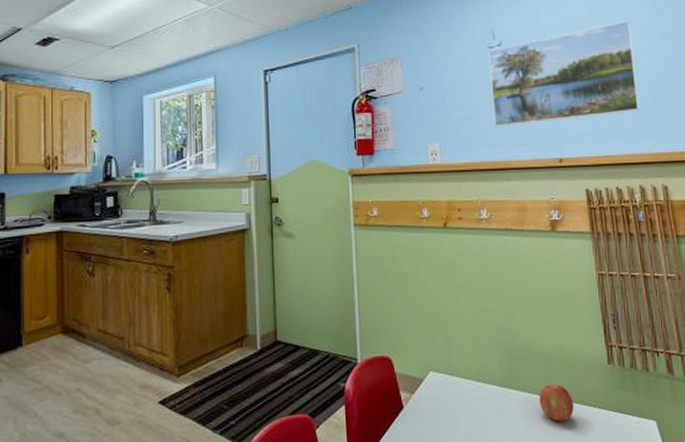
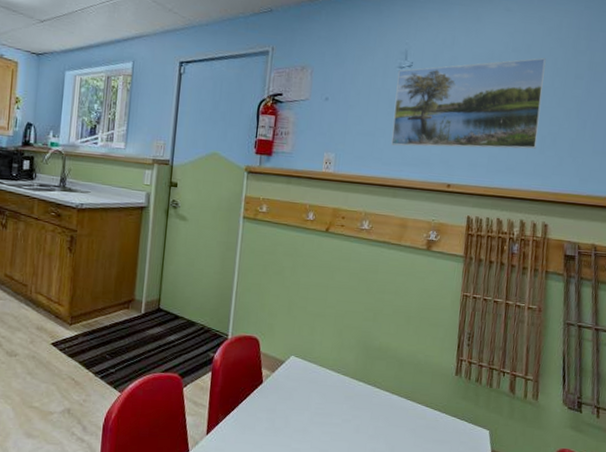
fruit: present [539,384,574,422] -> none [385,384,417,417]

